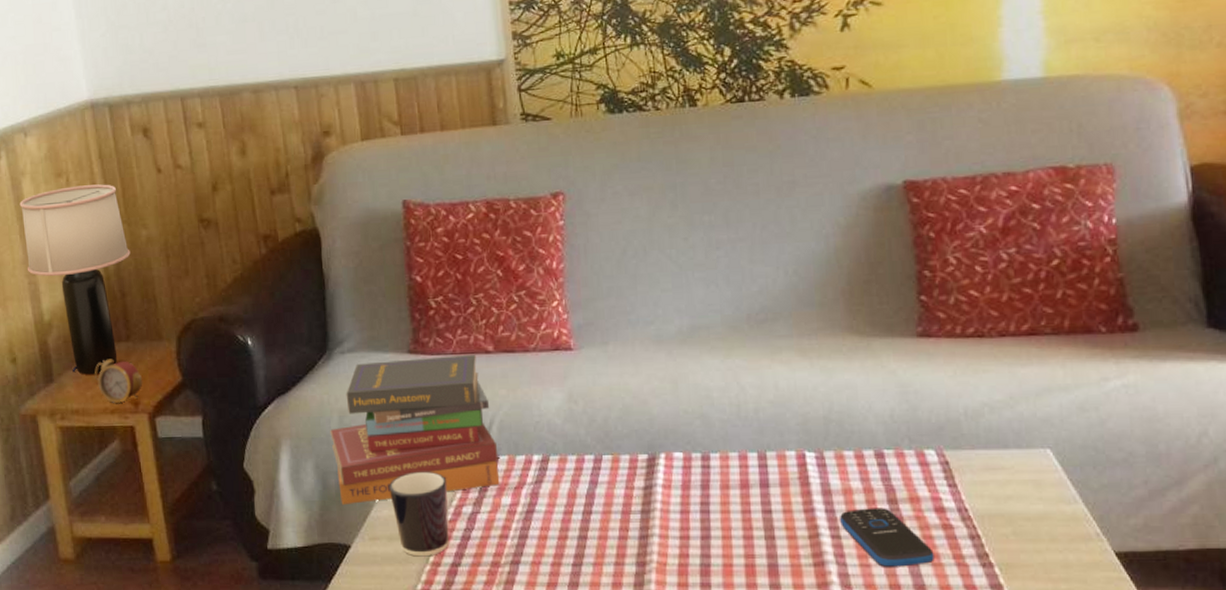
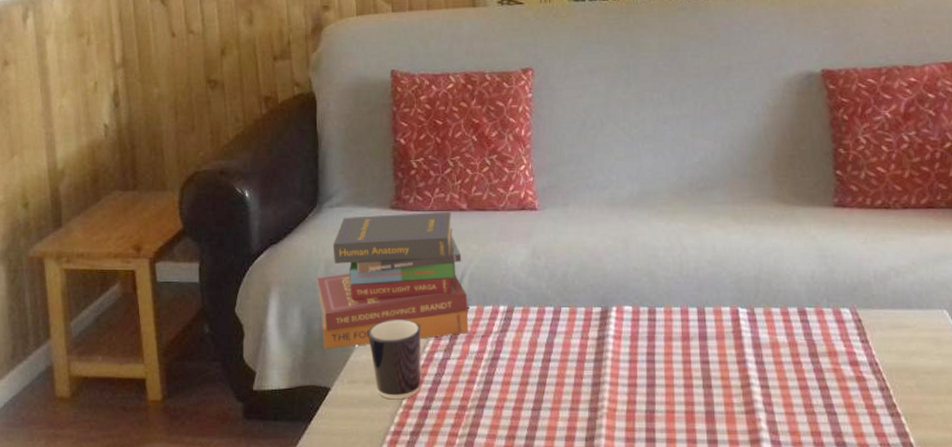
table lamp: present [19,184,131,375] -> none [42,45,142,221]
alarm clock: present [95,359,143,403] -> none [101,206,146,248]
mobile phone: present [840,508,934,568] -> none [768,360,850,417]

